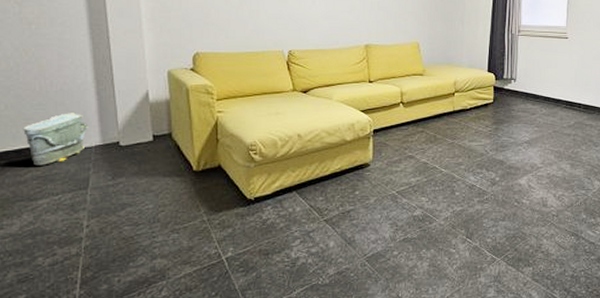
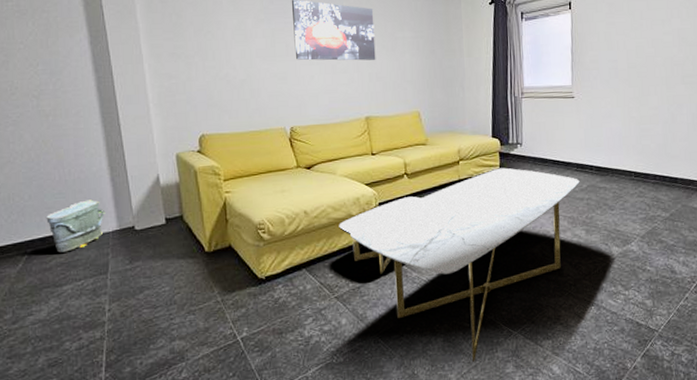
coffee table: none [332,101,568,286] -> present [339,167,580,362]

